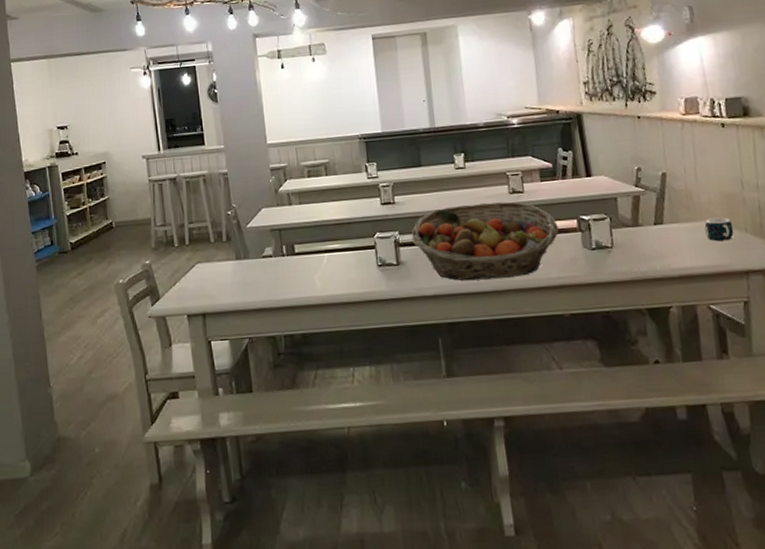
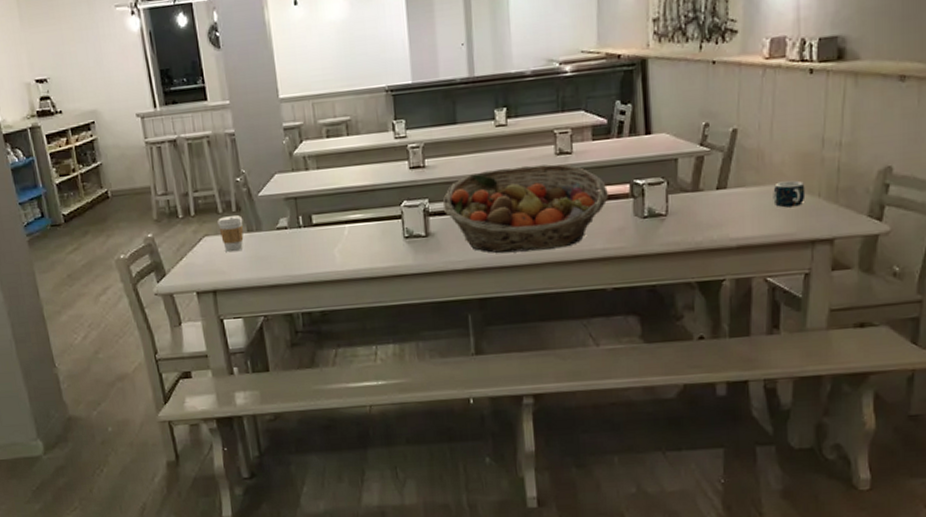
coffee cup: none [209,244,233,279] -> present [218,215,244,253]

